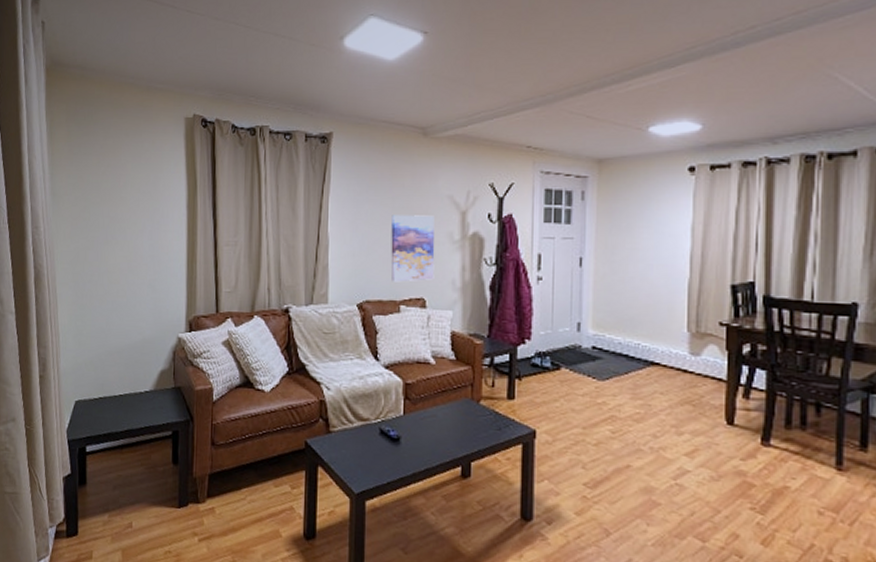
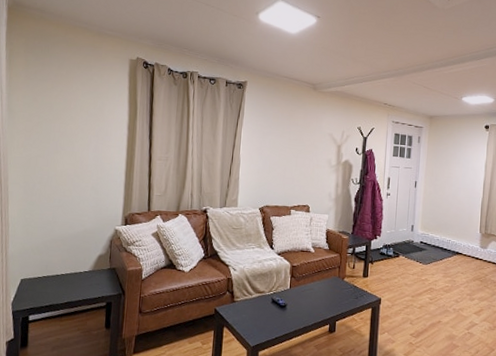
wall art: present [390,215,435,282] -> none [285,145,319,193]

